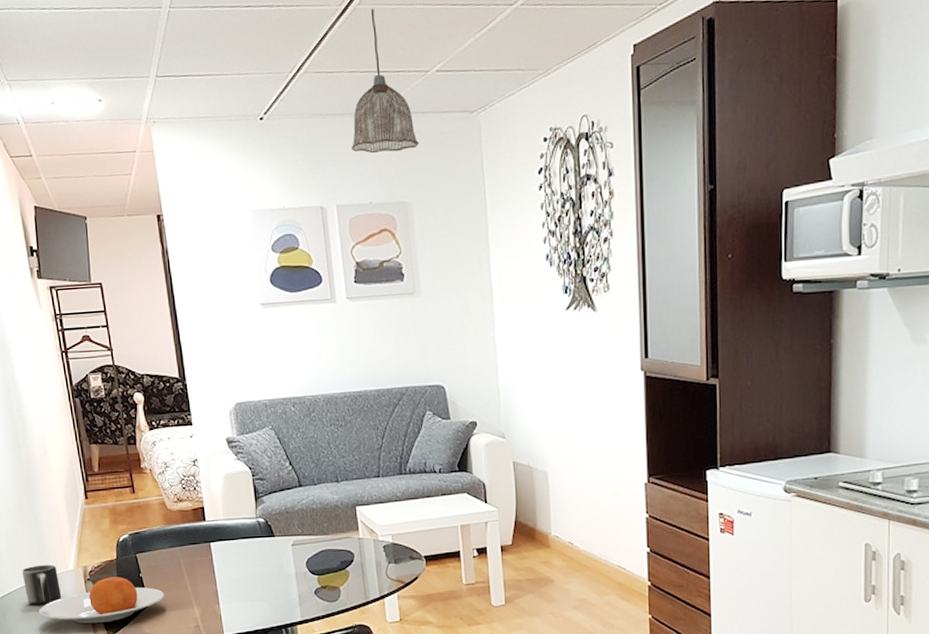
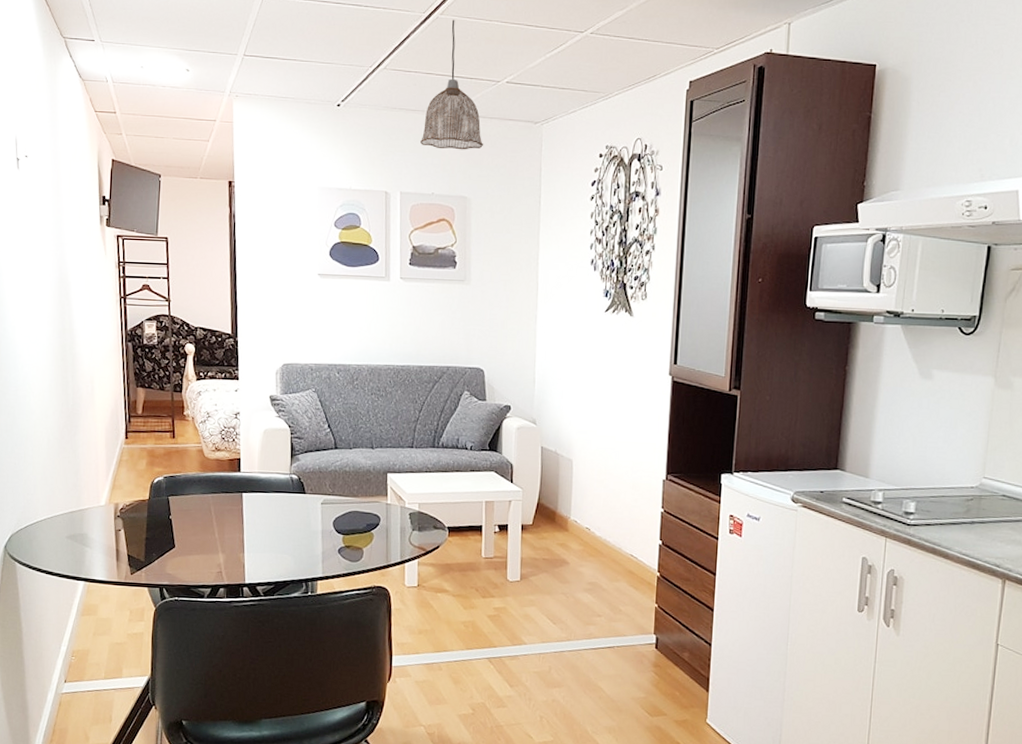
mug: present [21,564,62,605] -> none [53,497,90,536]
plate: present [38,577,164,623] -> none [65,516,191,560]

